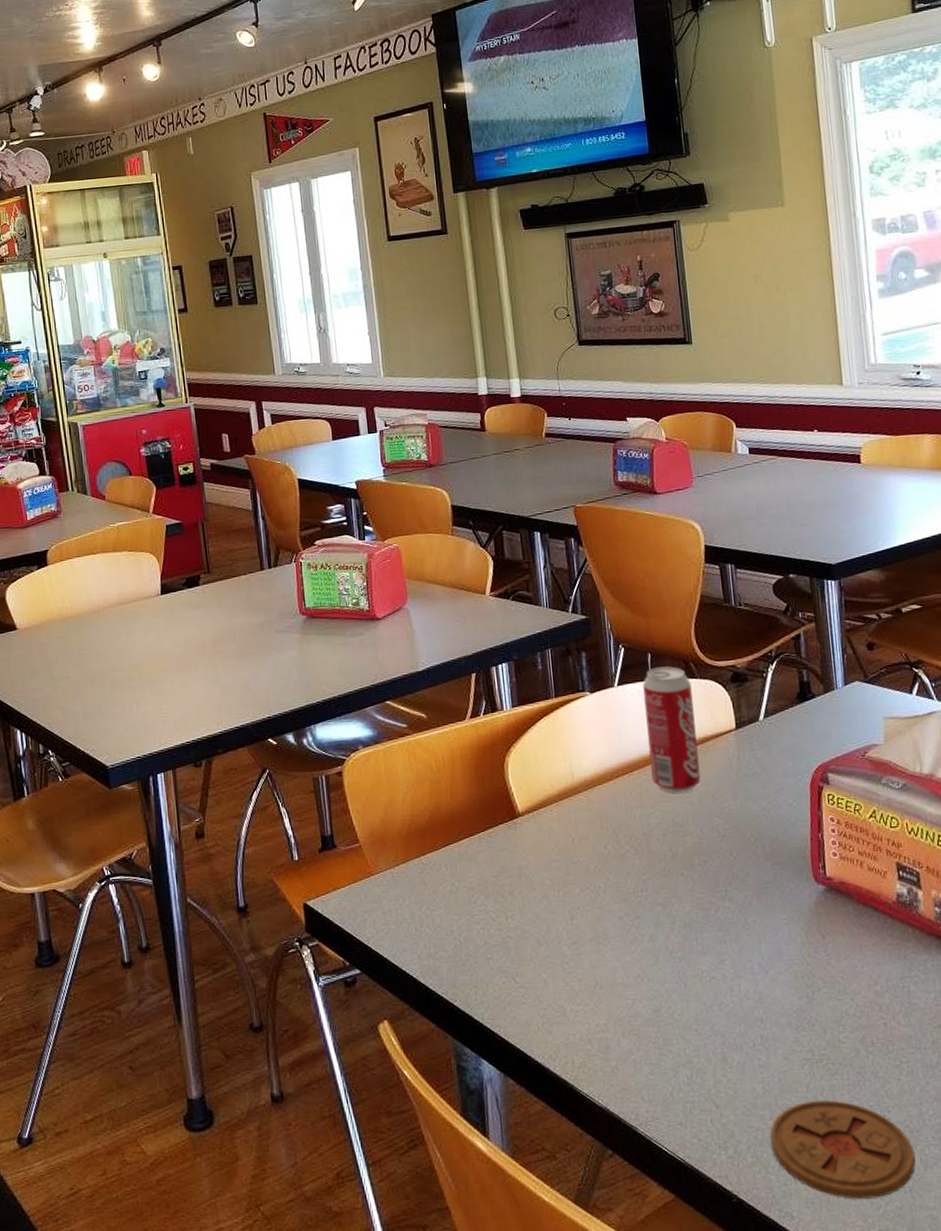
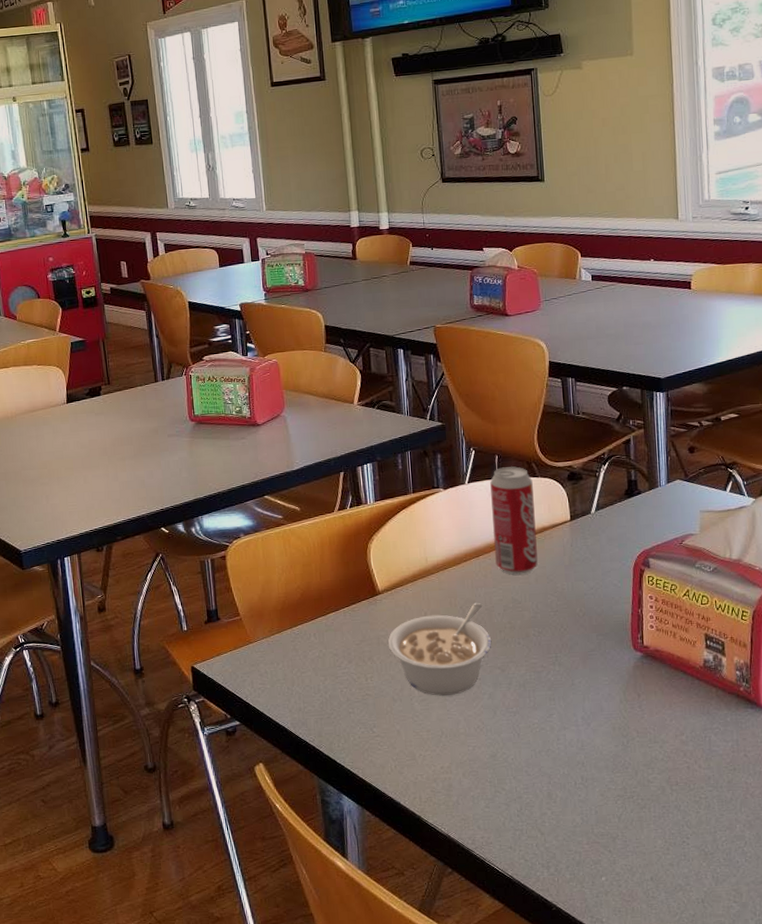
legume: none [530,826,651,938] -> present [387,602,492,696]
coaster: present [769,1100,916,1199] -> none [585,829,709,908]

